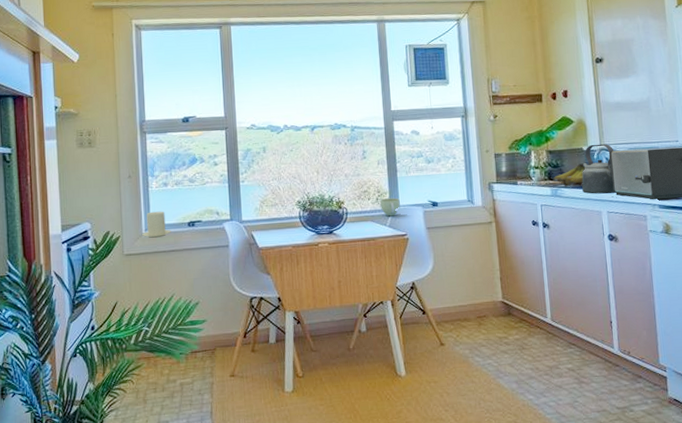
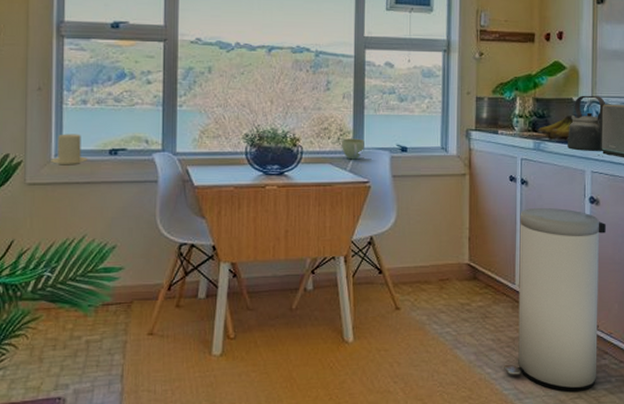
pedal bin: none [544,247,634,415] -> present [504,207,606,393]

